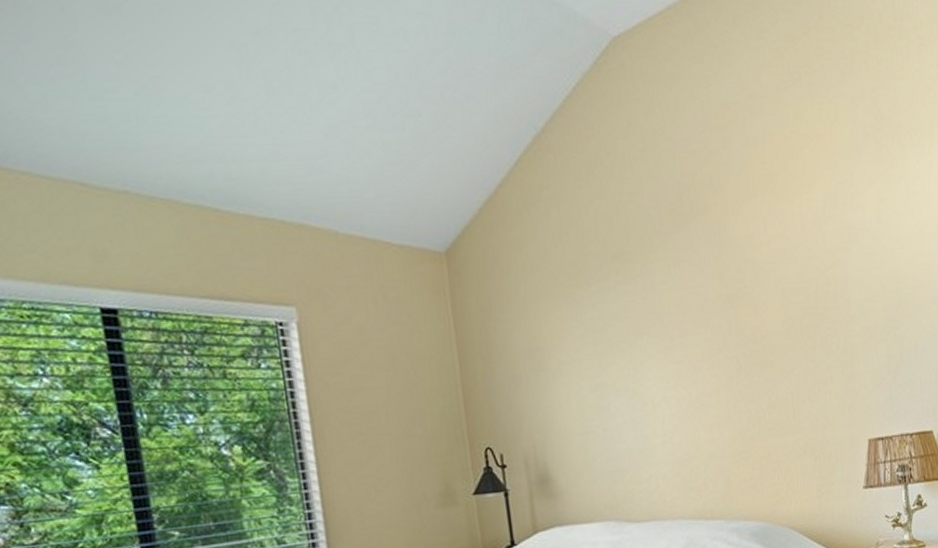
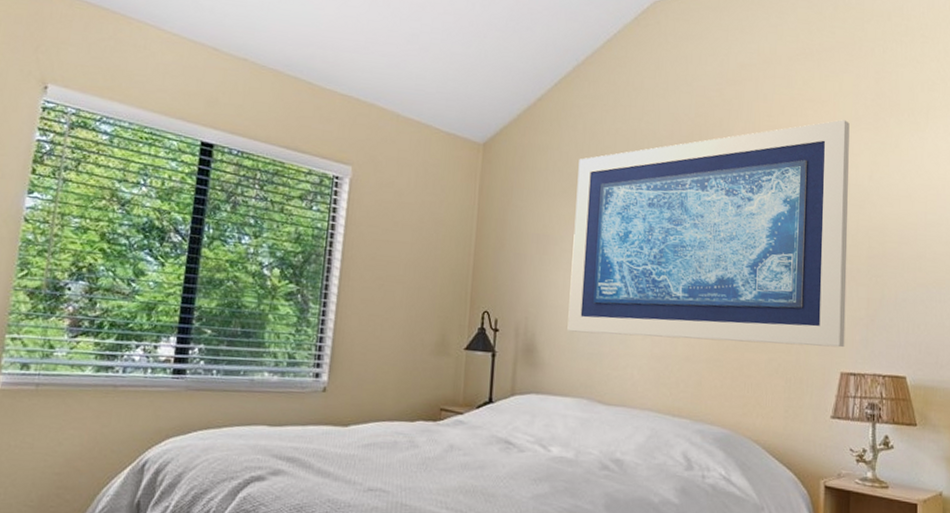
wall art: none [559,154,870,452] -> present [567,120,850,348]

